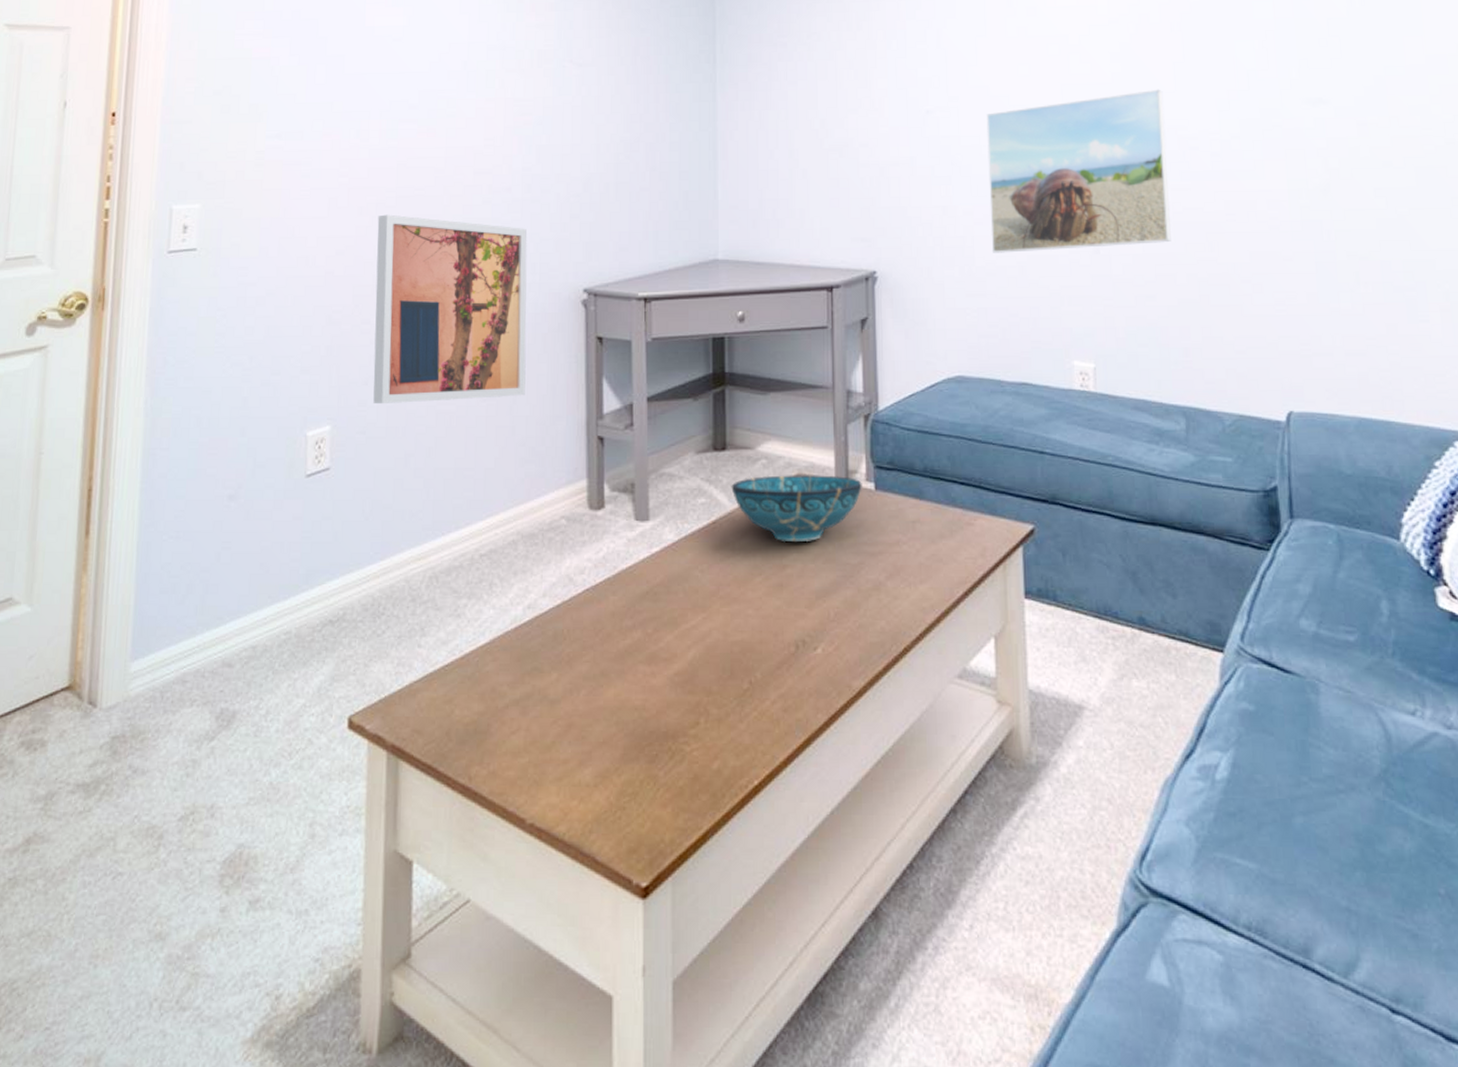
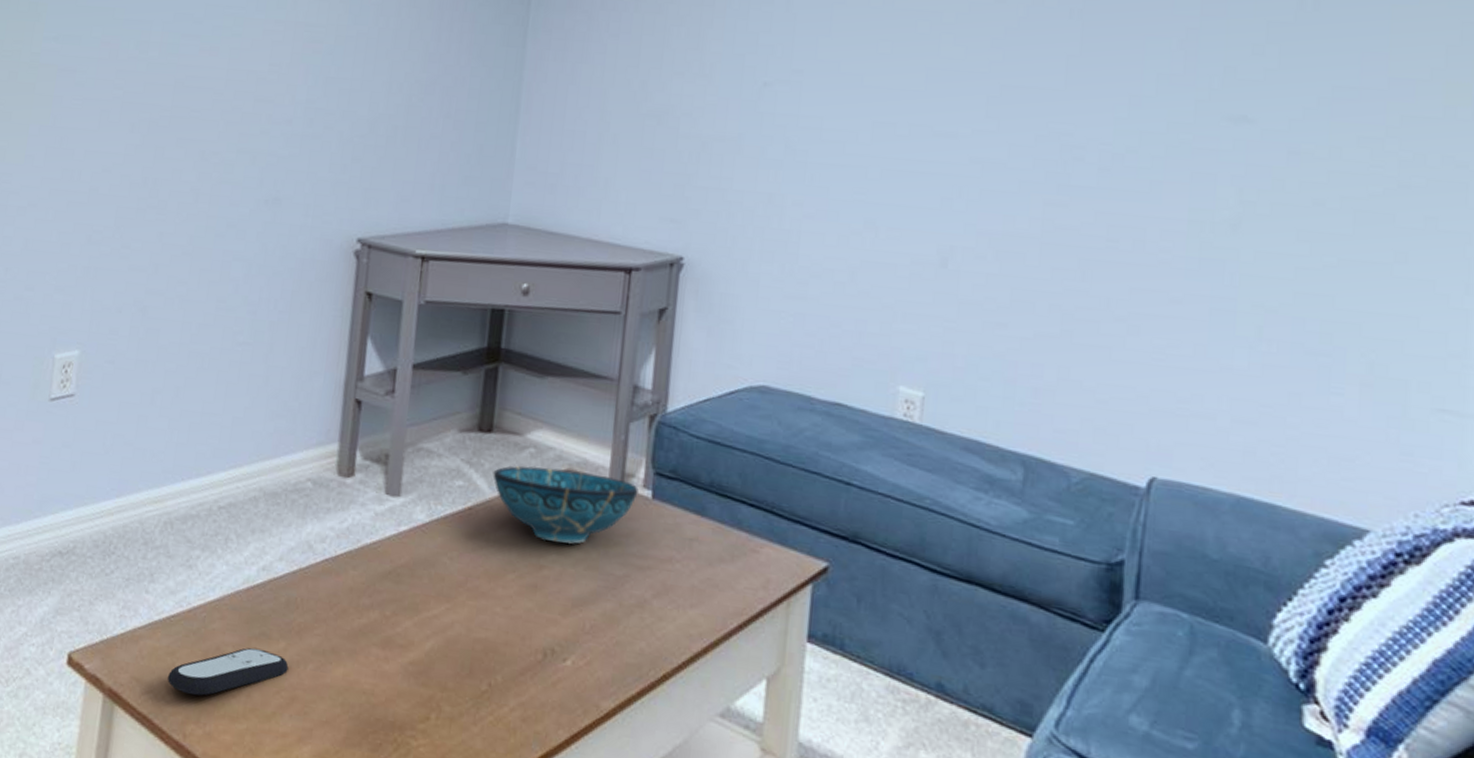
wall art: present [373,214,528,405] -> none [125,134,304,346]
remote control: none [448,683,562,737] -> present [167,647,289,696]
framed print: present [986,89,1171,253] -> none [819,85,1050,265]

